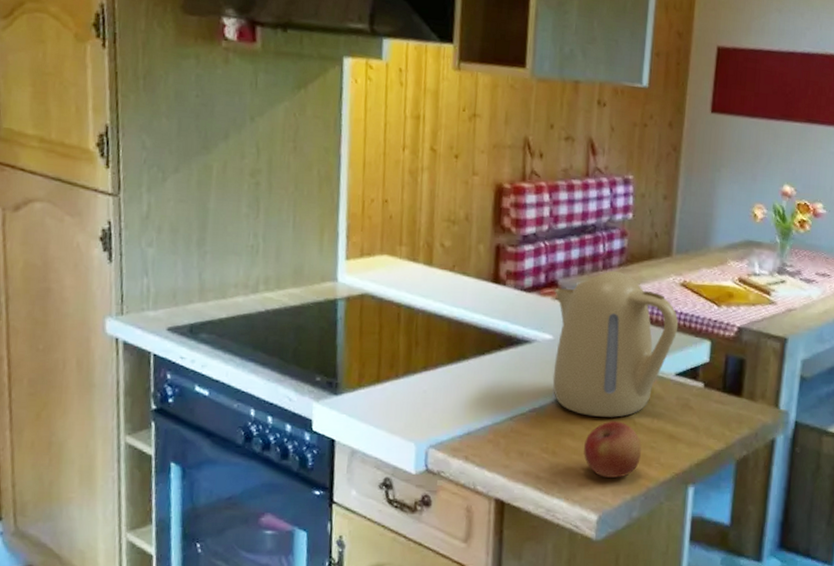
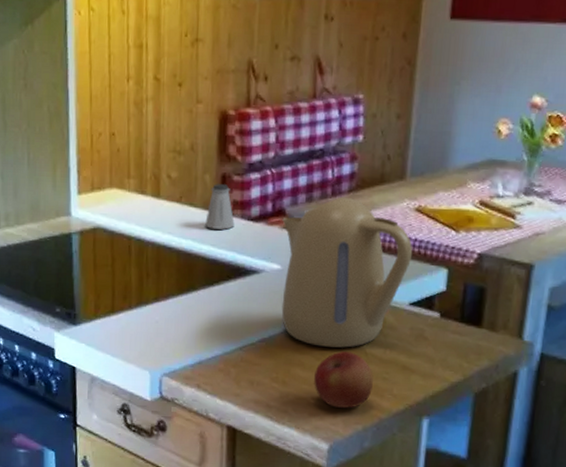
saltshaker: none [478,254,508,299] -> present [205,184,235,230]

